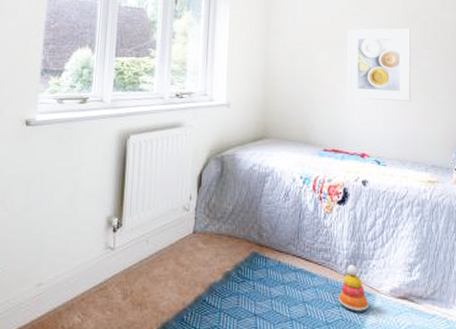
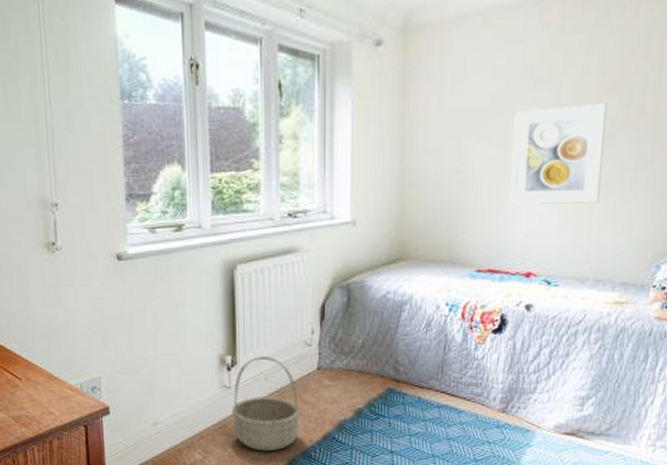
basket: none [113,219,176,315] -> present [231,357,300,452]
stacking toy: present [339,264,369,312] -> none [490,399,528,449]

